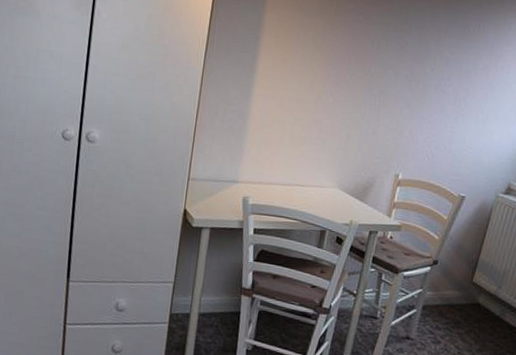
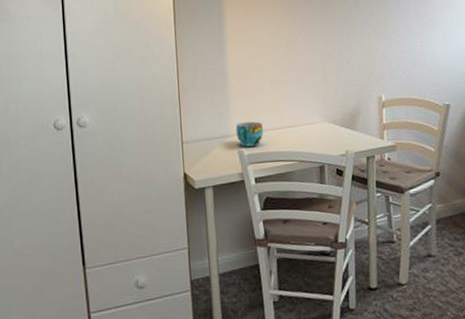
cup: none [244,171,274,198] -> present [235,121,264,147]

